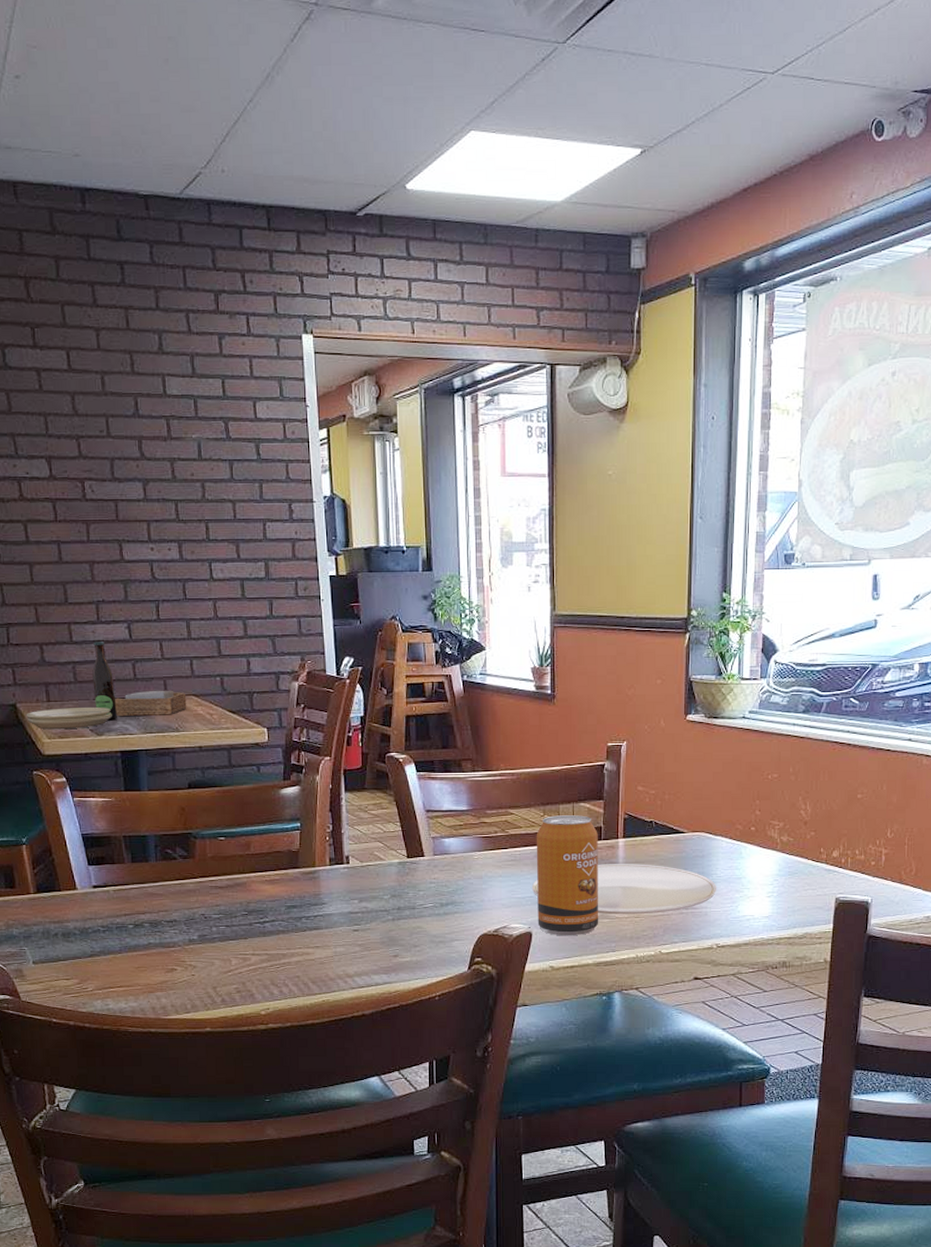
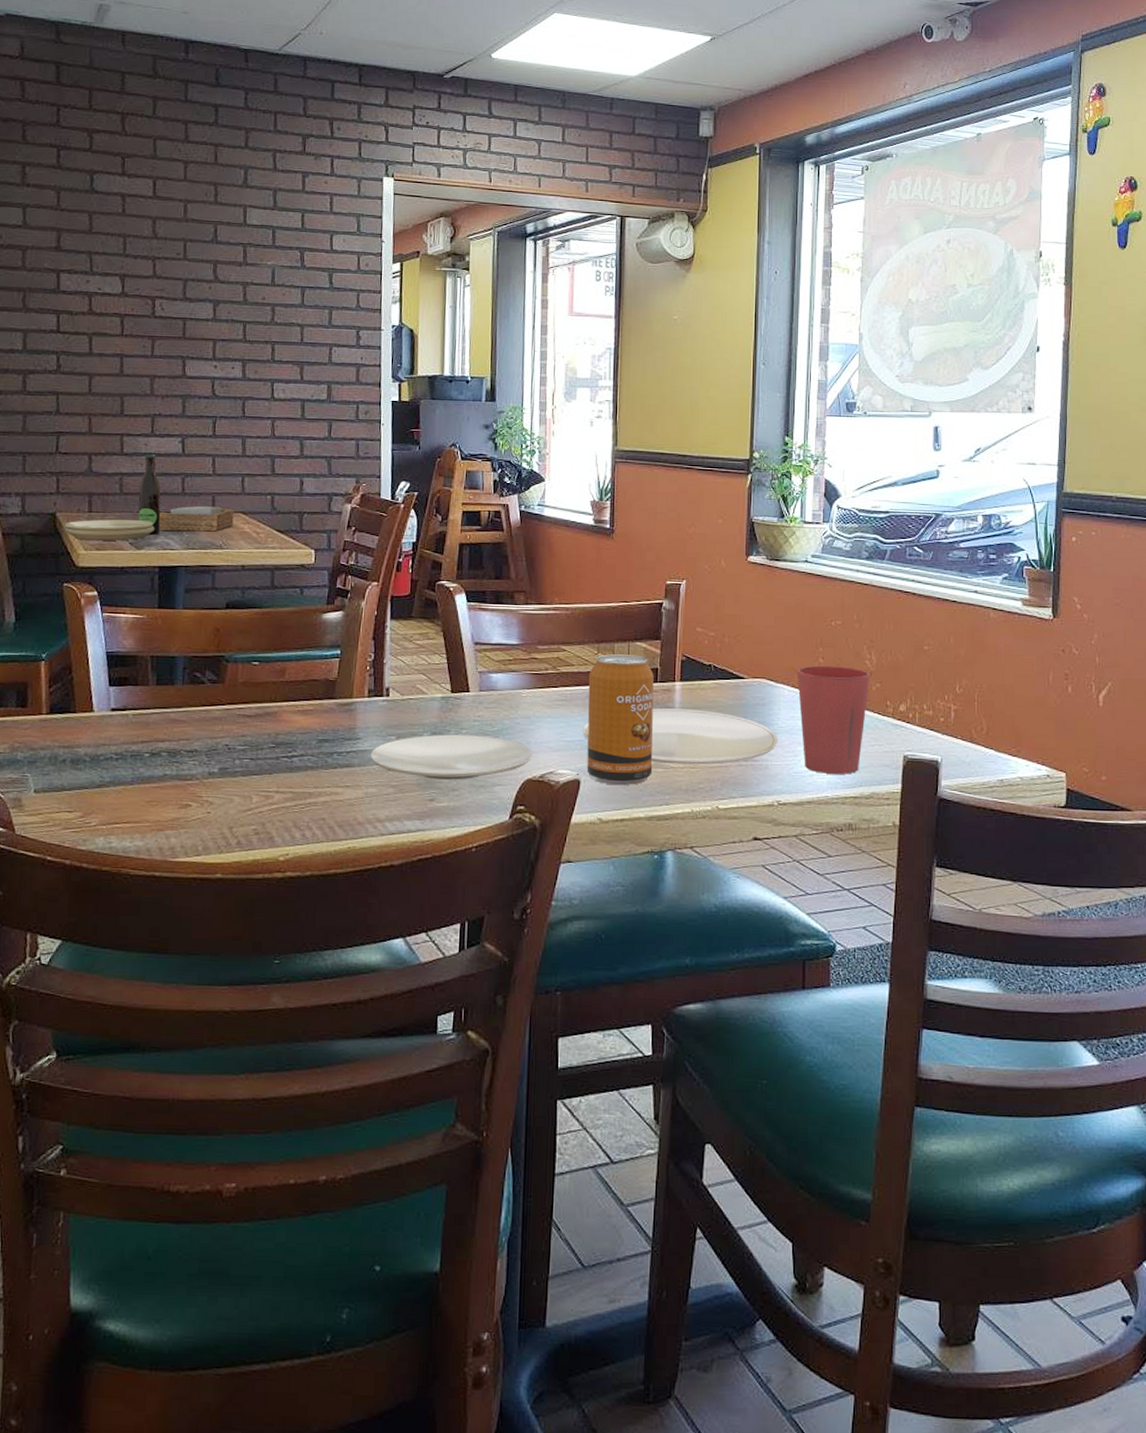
plate: none [336,896,487,937] -> present [370,734,533,780]
cup: none [735,817,805,917] -> present [797,665,870,774]

